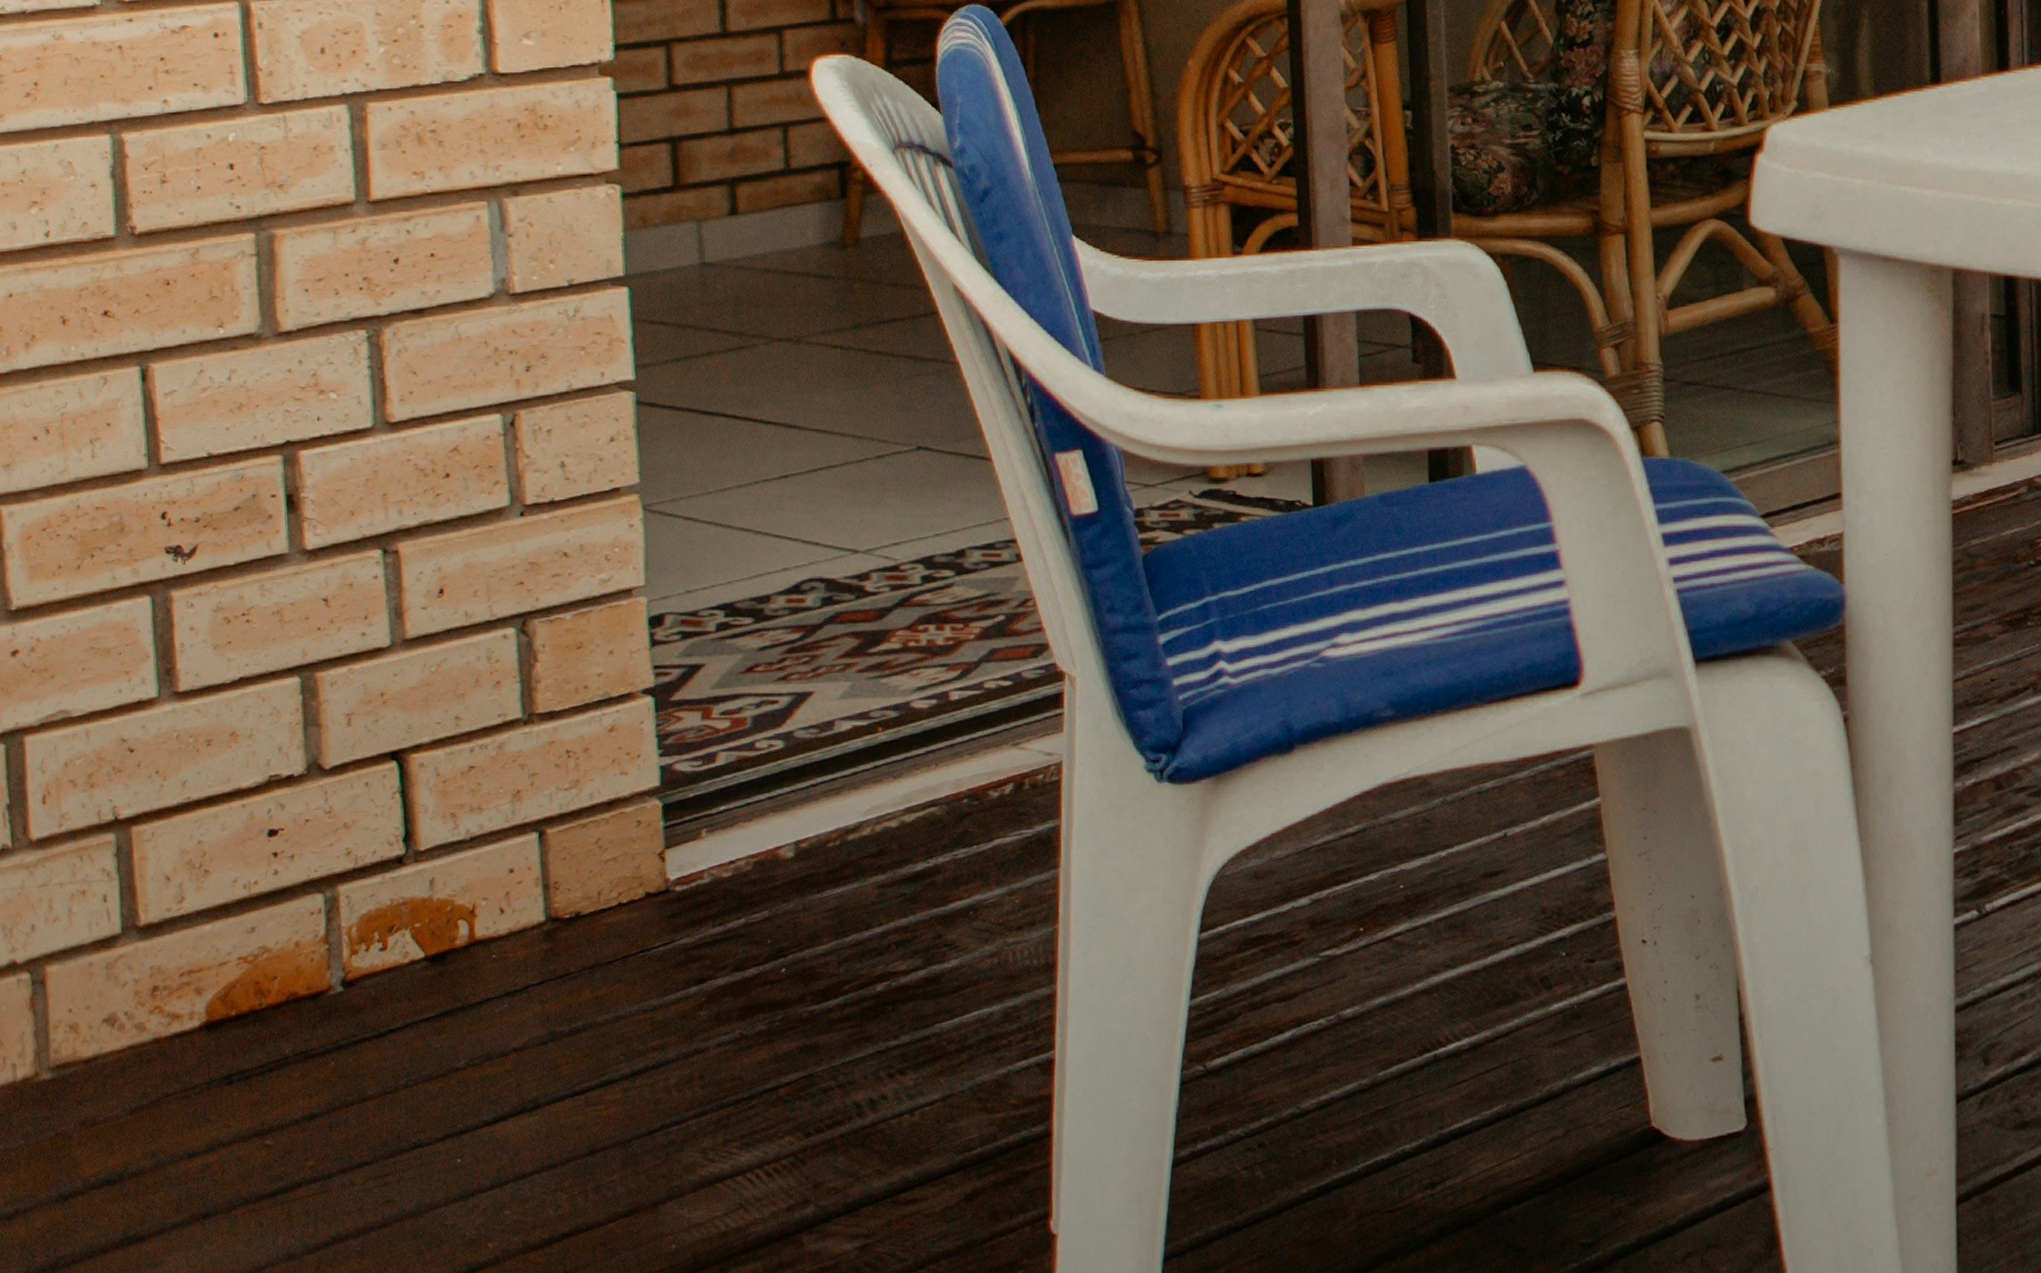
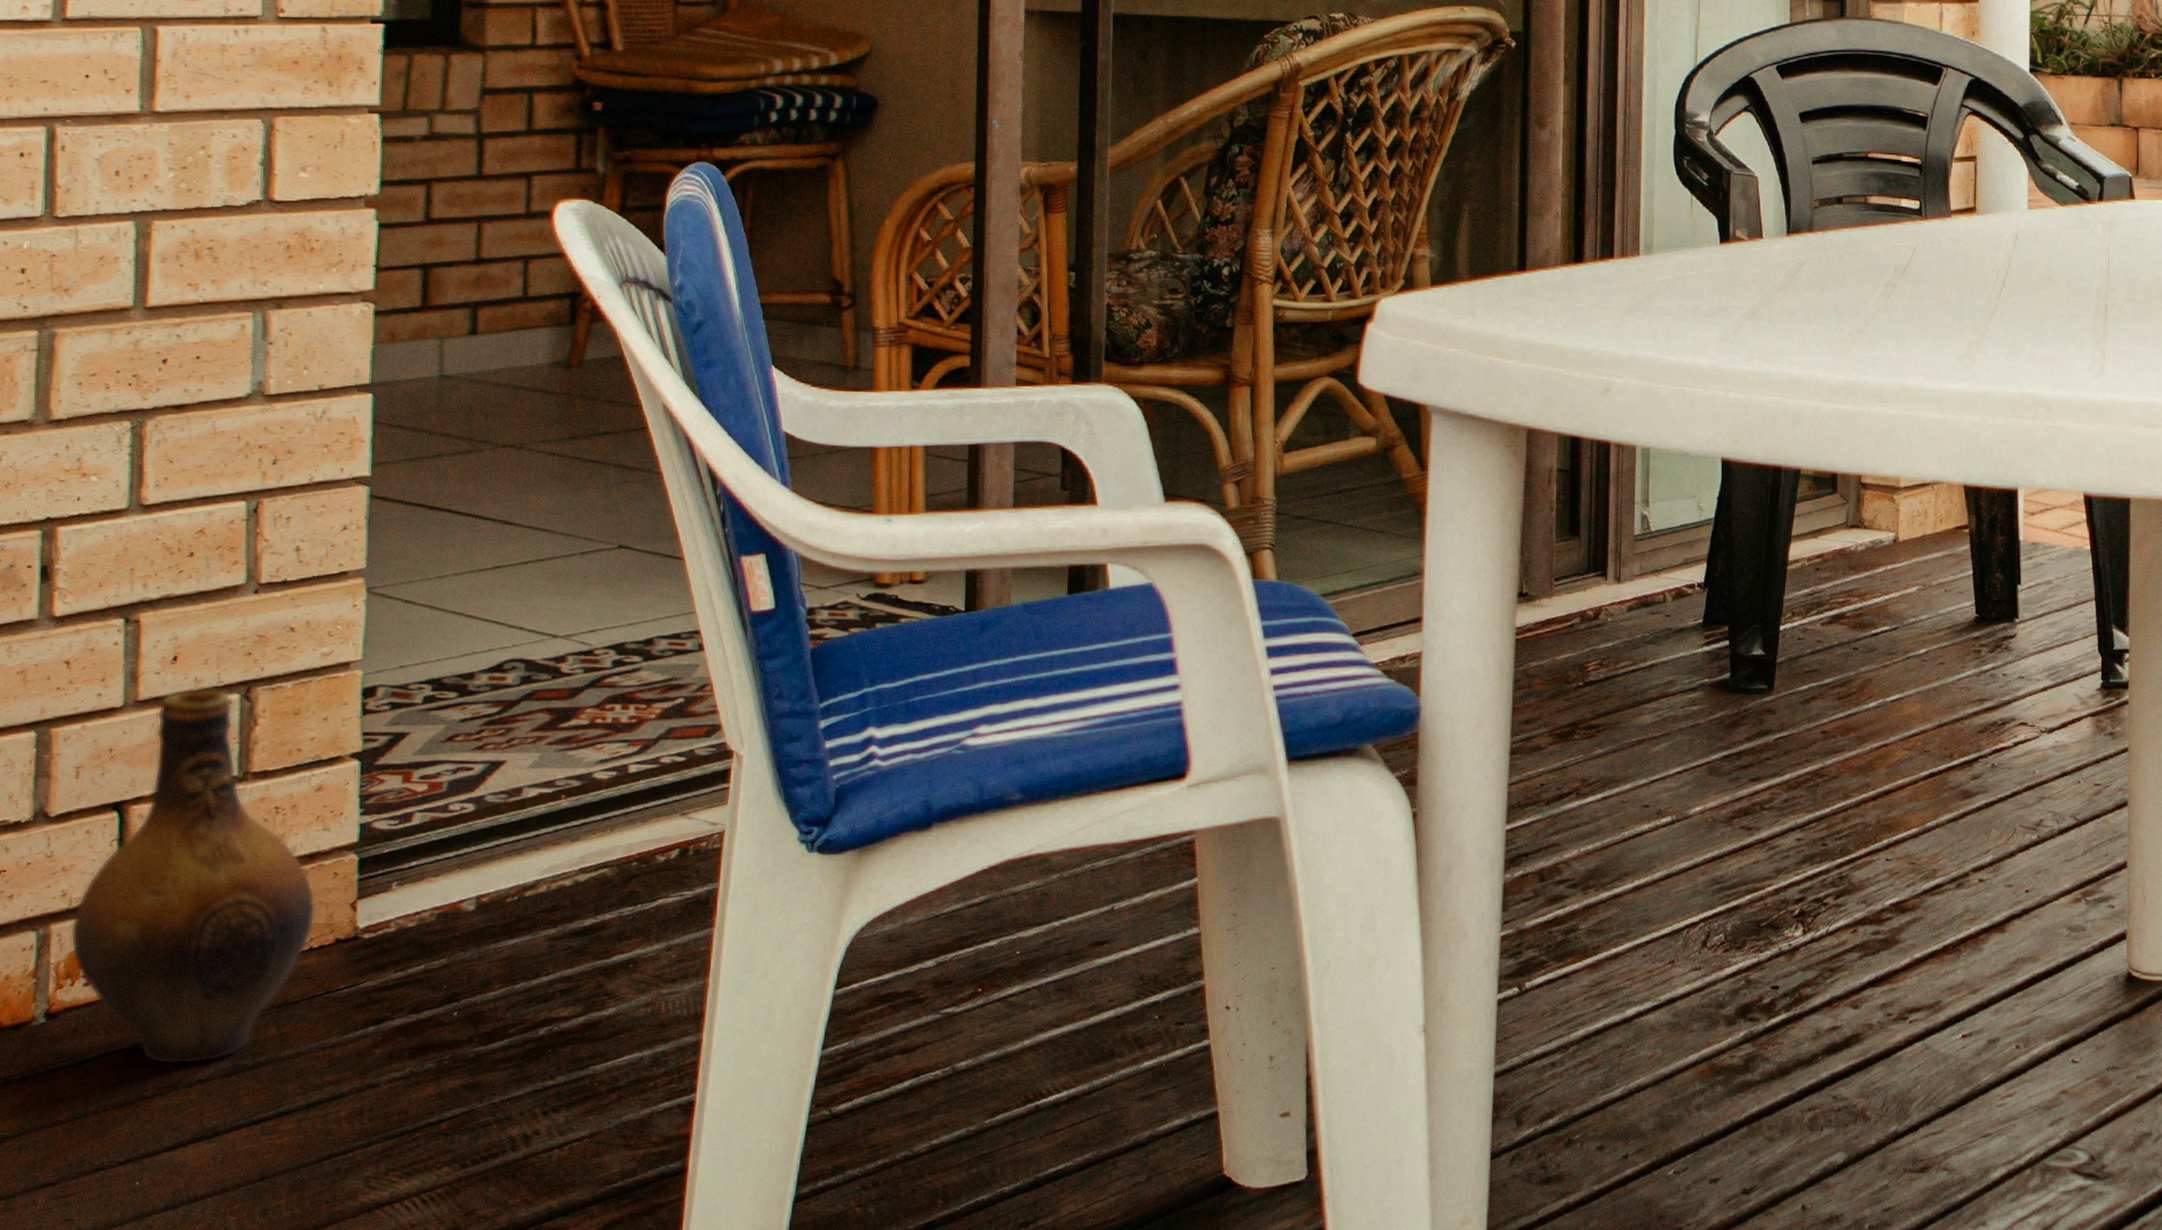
ceramic jug: none [359,622,622,1034] -> present [70,687,316,1066]

